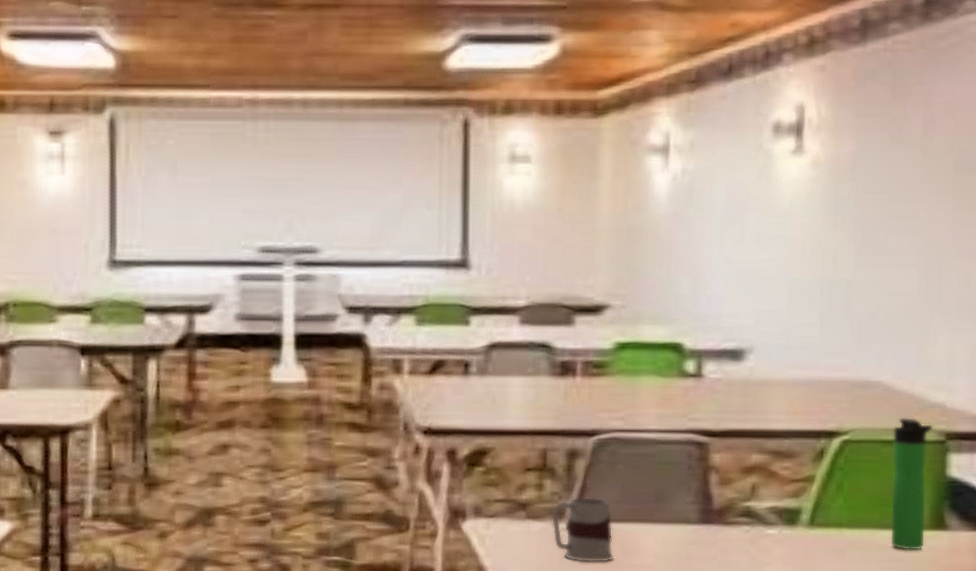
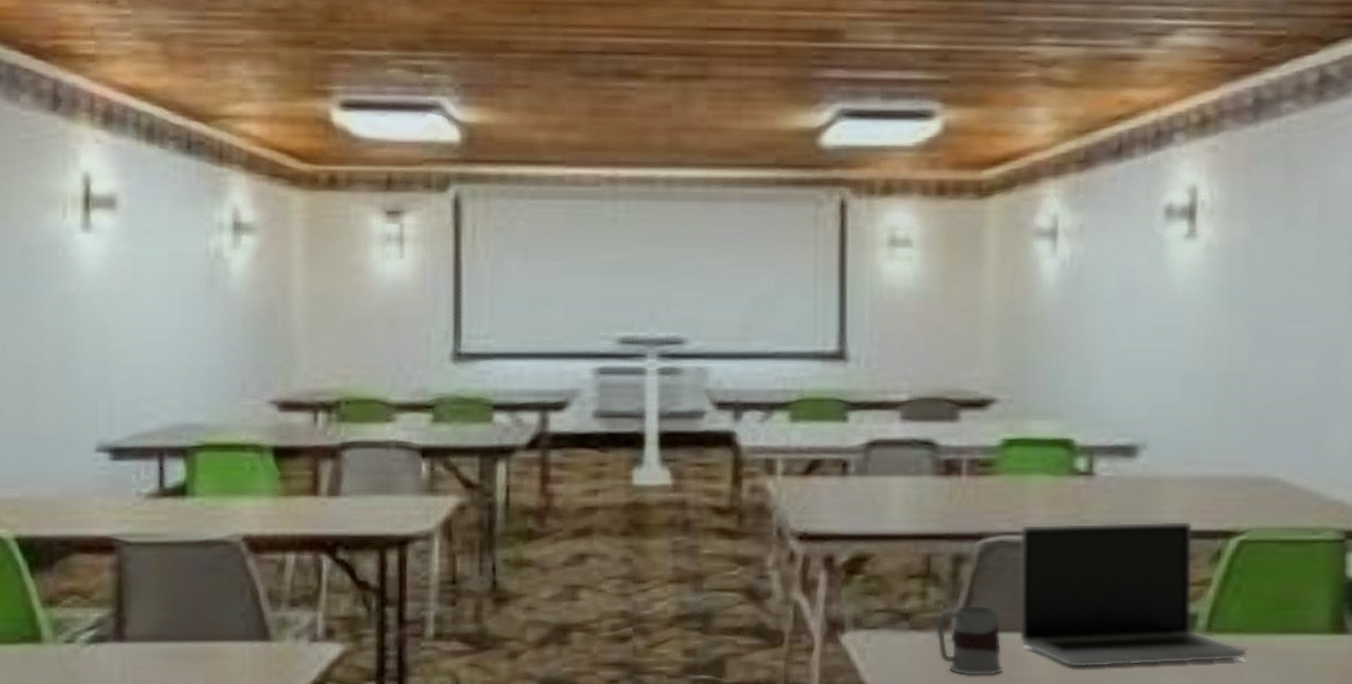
laptop: none [629,421,849,557] -> present [1018,521,1247,668]
bottle: present [889,417,933,551] -> none [1289,515,1332,657]

